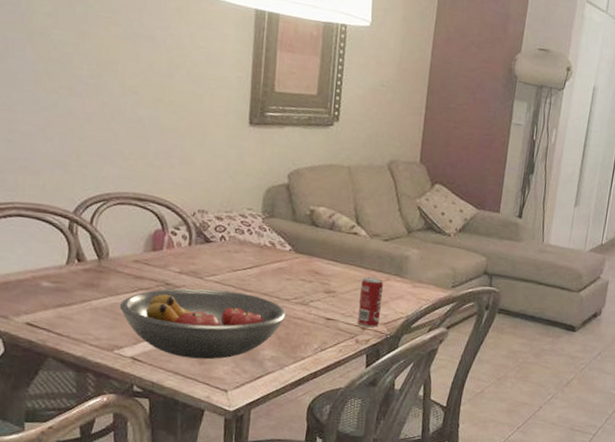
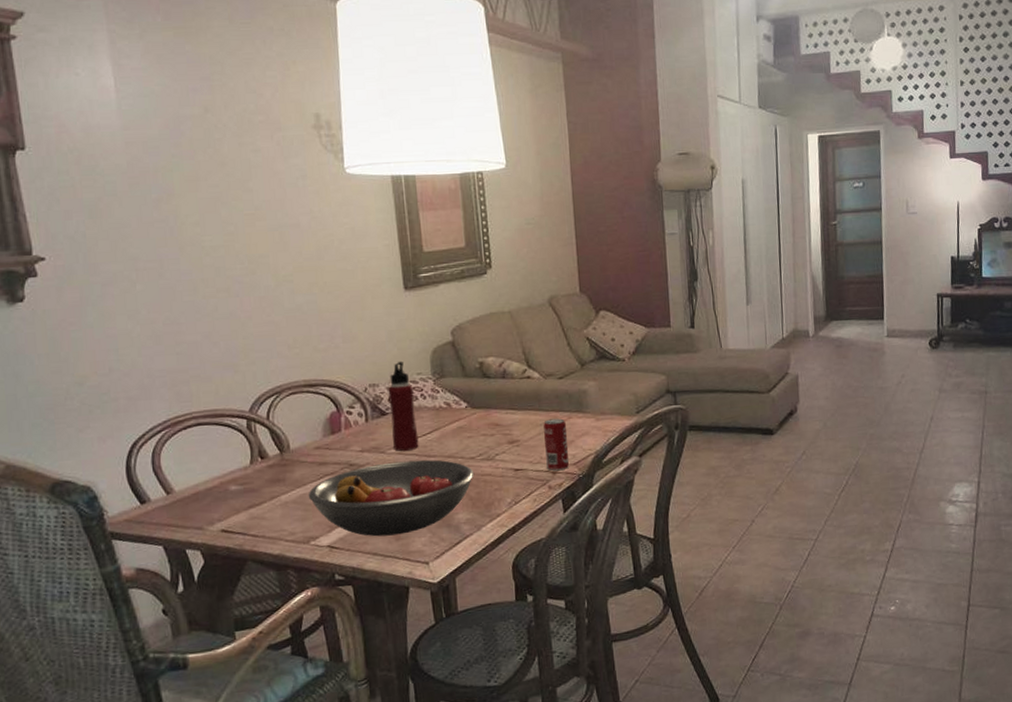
water bottle: none [212,193,242,282] -> present [388,361,419,452]

